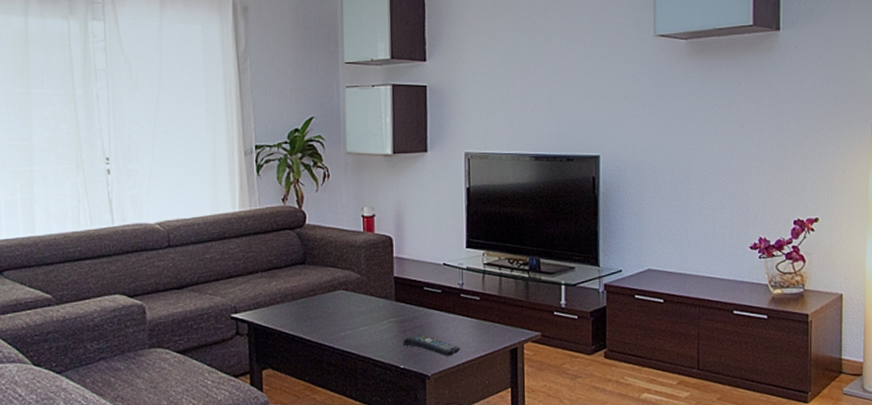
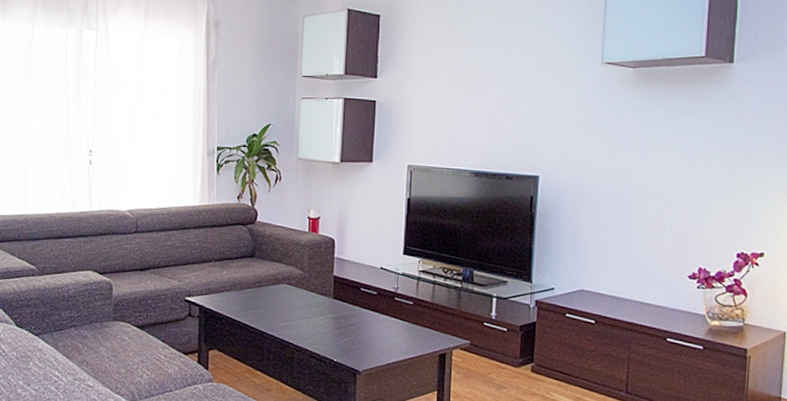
remote control: present [403,334,461,357] -> none [338,332,392,355]

